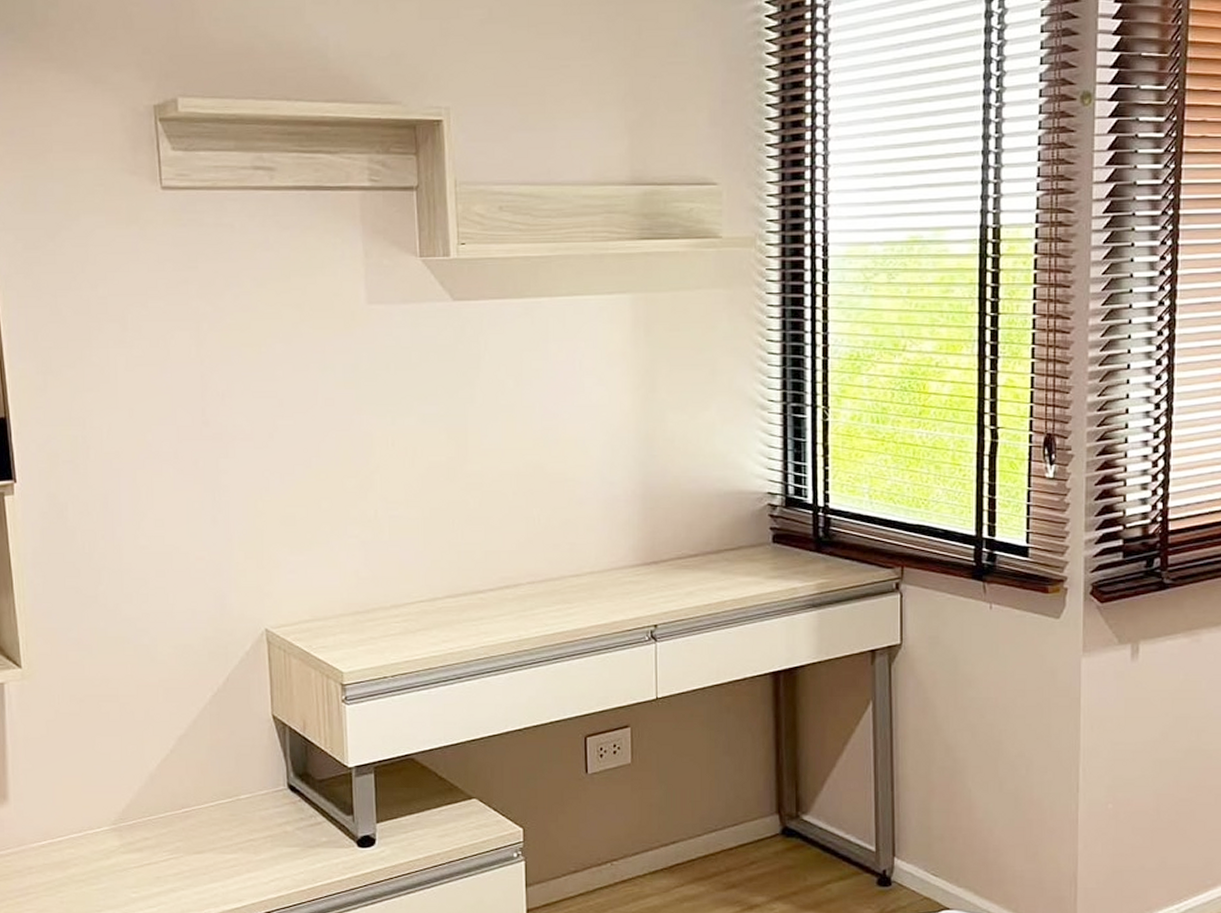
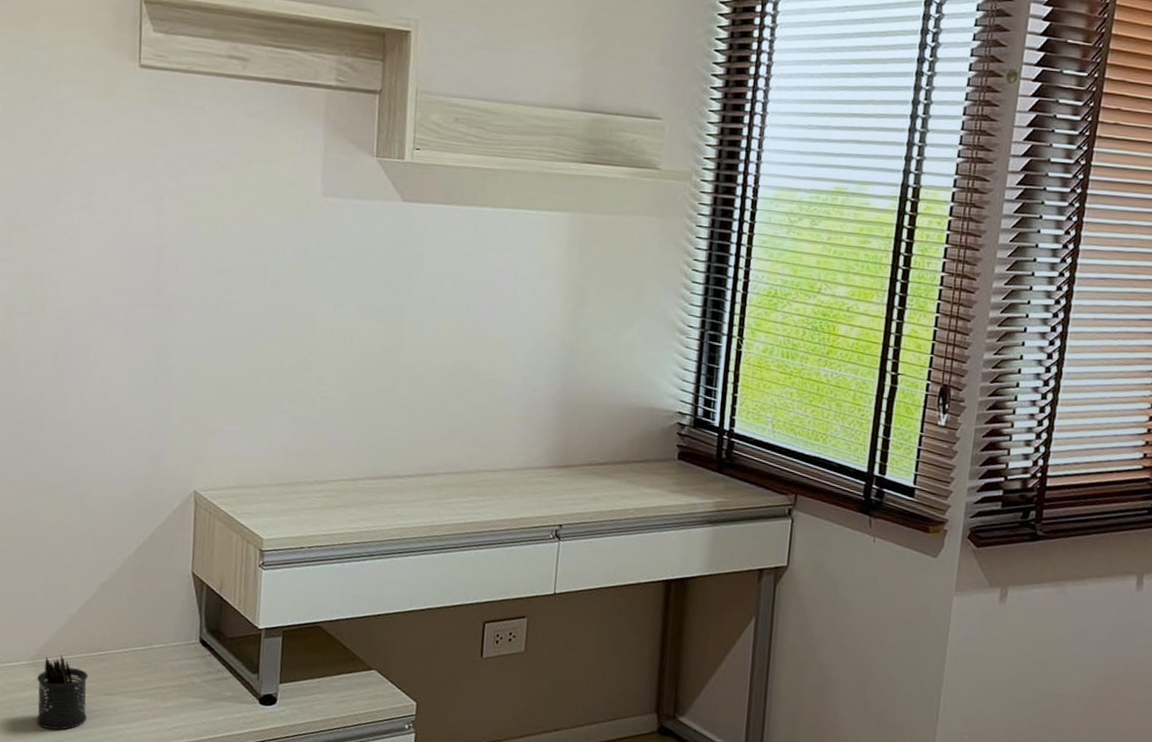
pen holder: none [122,816,178,895] -> present [36,655,88,730]

